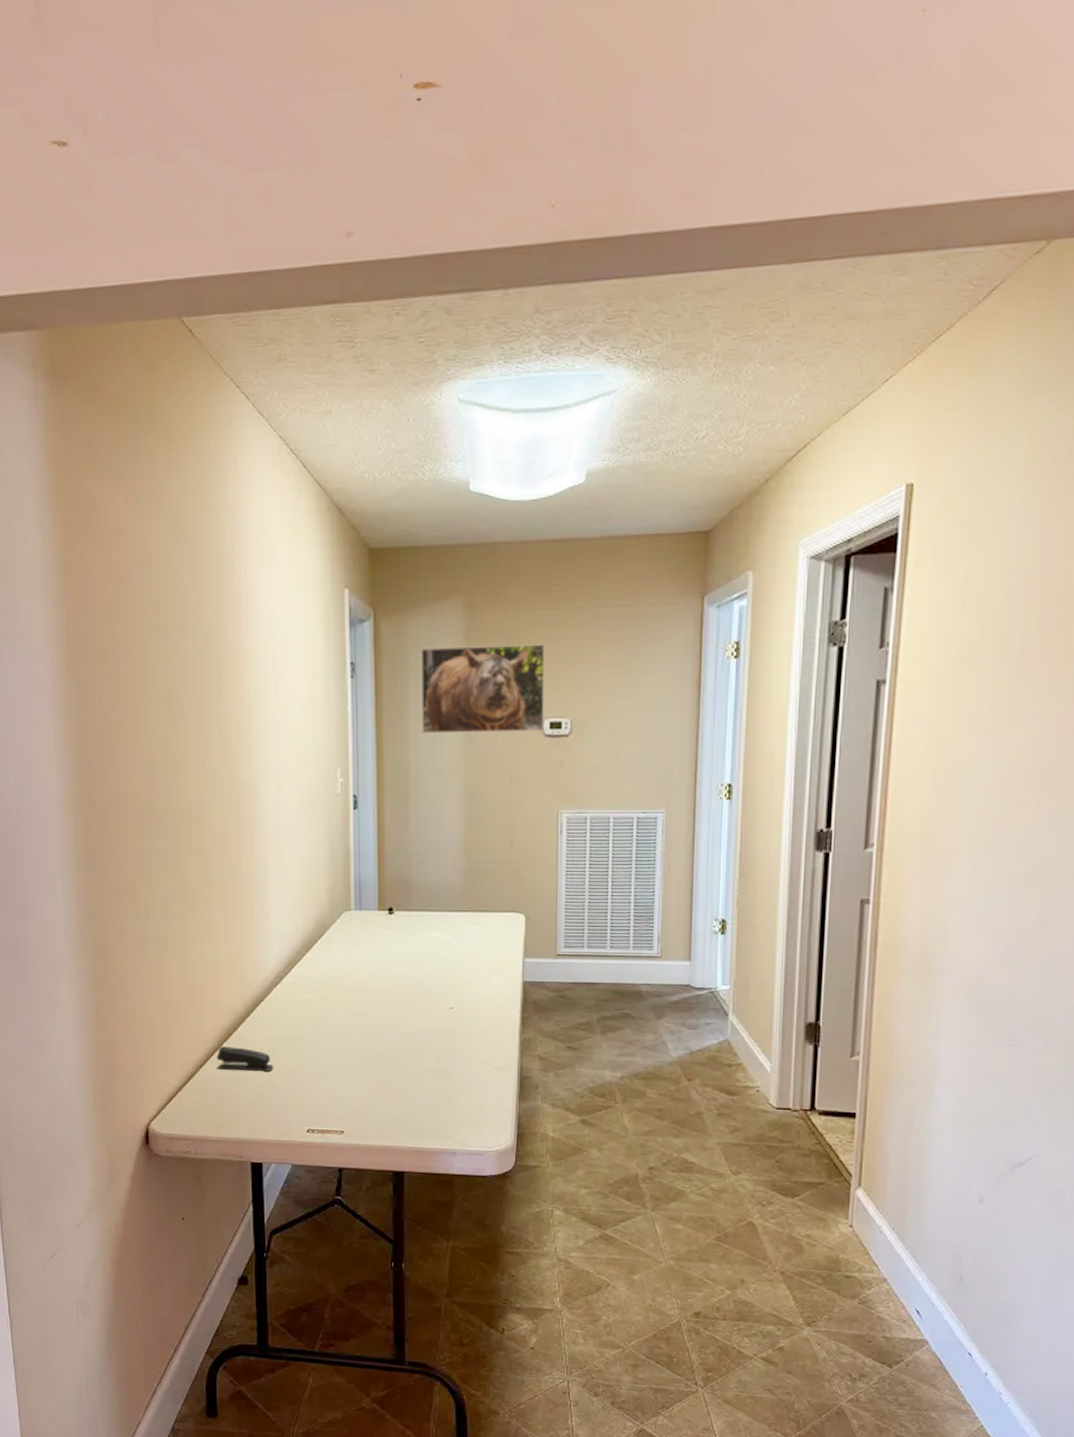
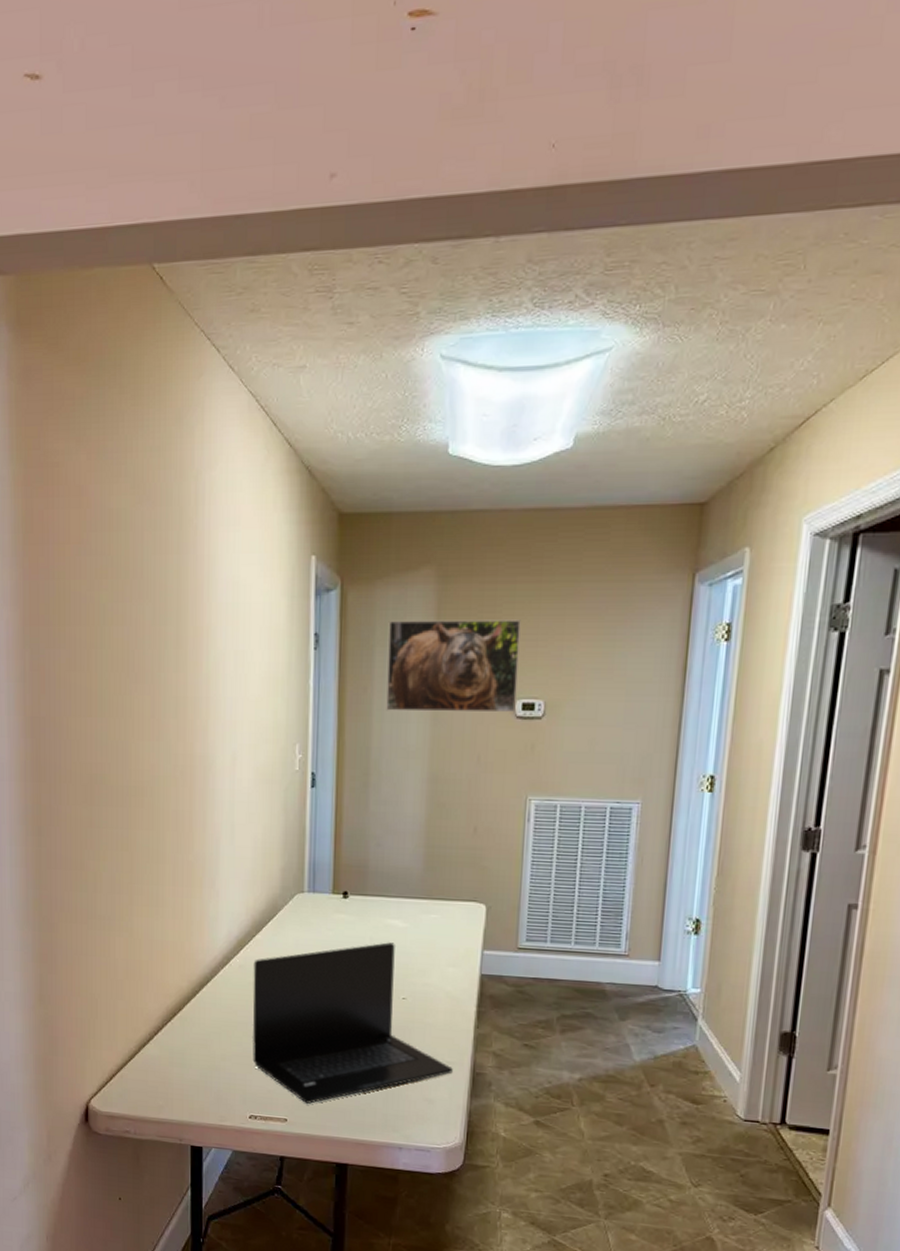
stapler: present [216,1046,274,1071] -> none [160,1026,218,1054]
laptop: none [305,955,501,1115] -> present [252,942,453,1104]

